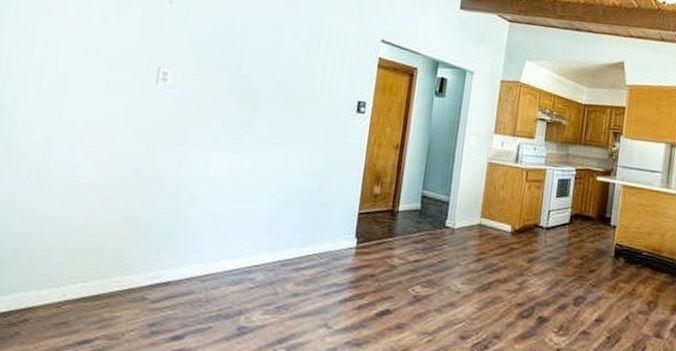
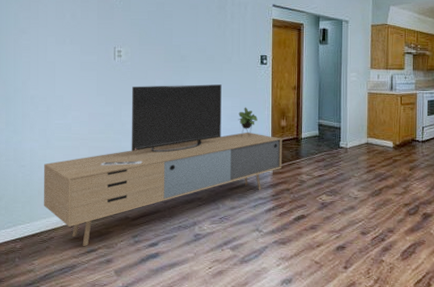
media console: none [19,122,374,335] -> present [43,84,283,246]

